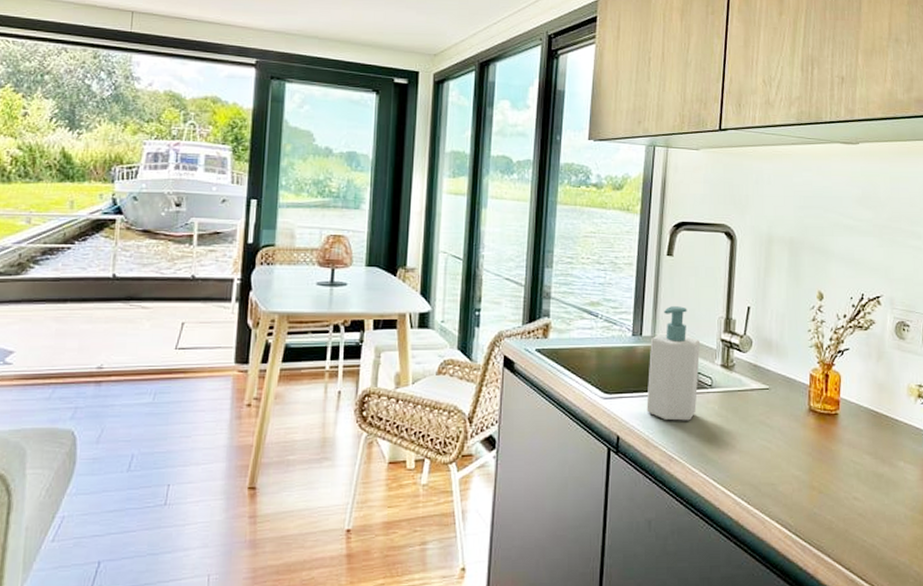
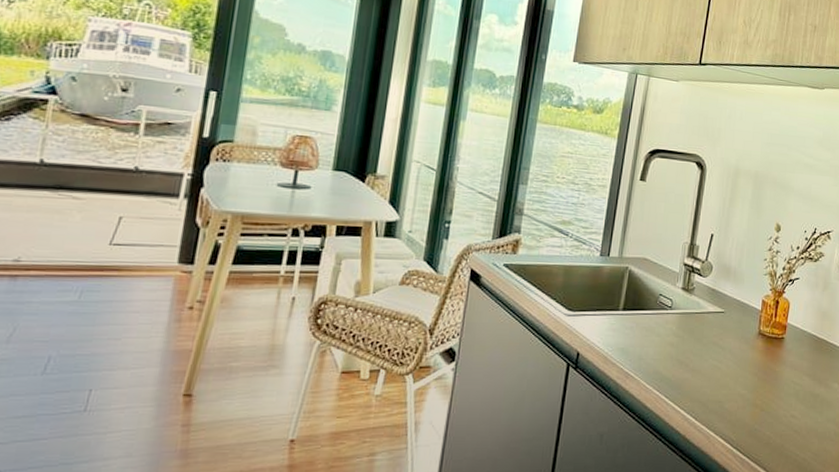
soap bottle: present [646,306,701,421] -> none [608,229,665,340]

